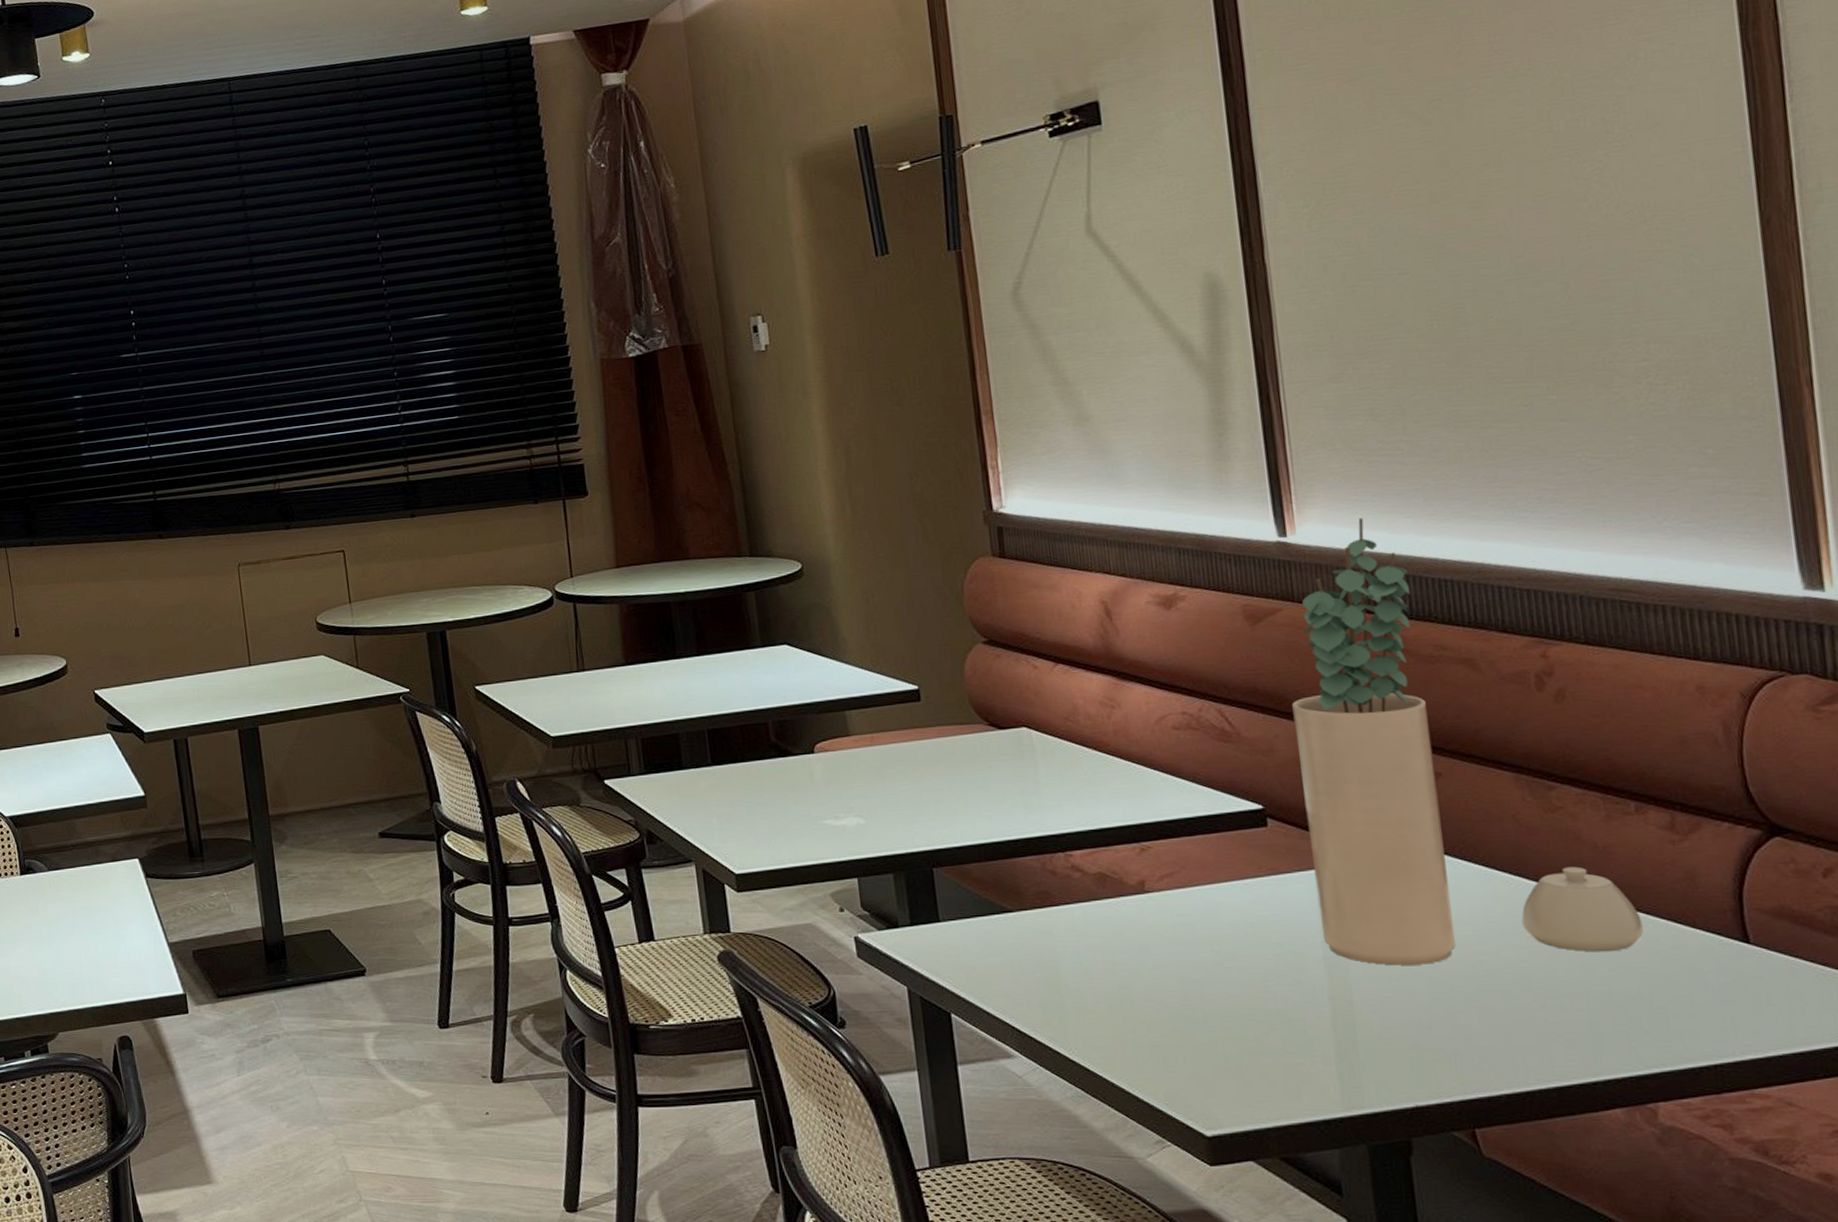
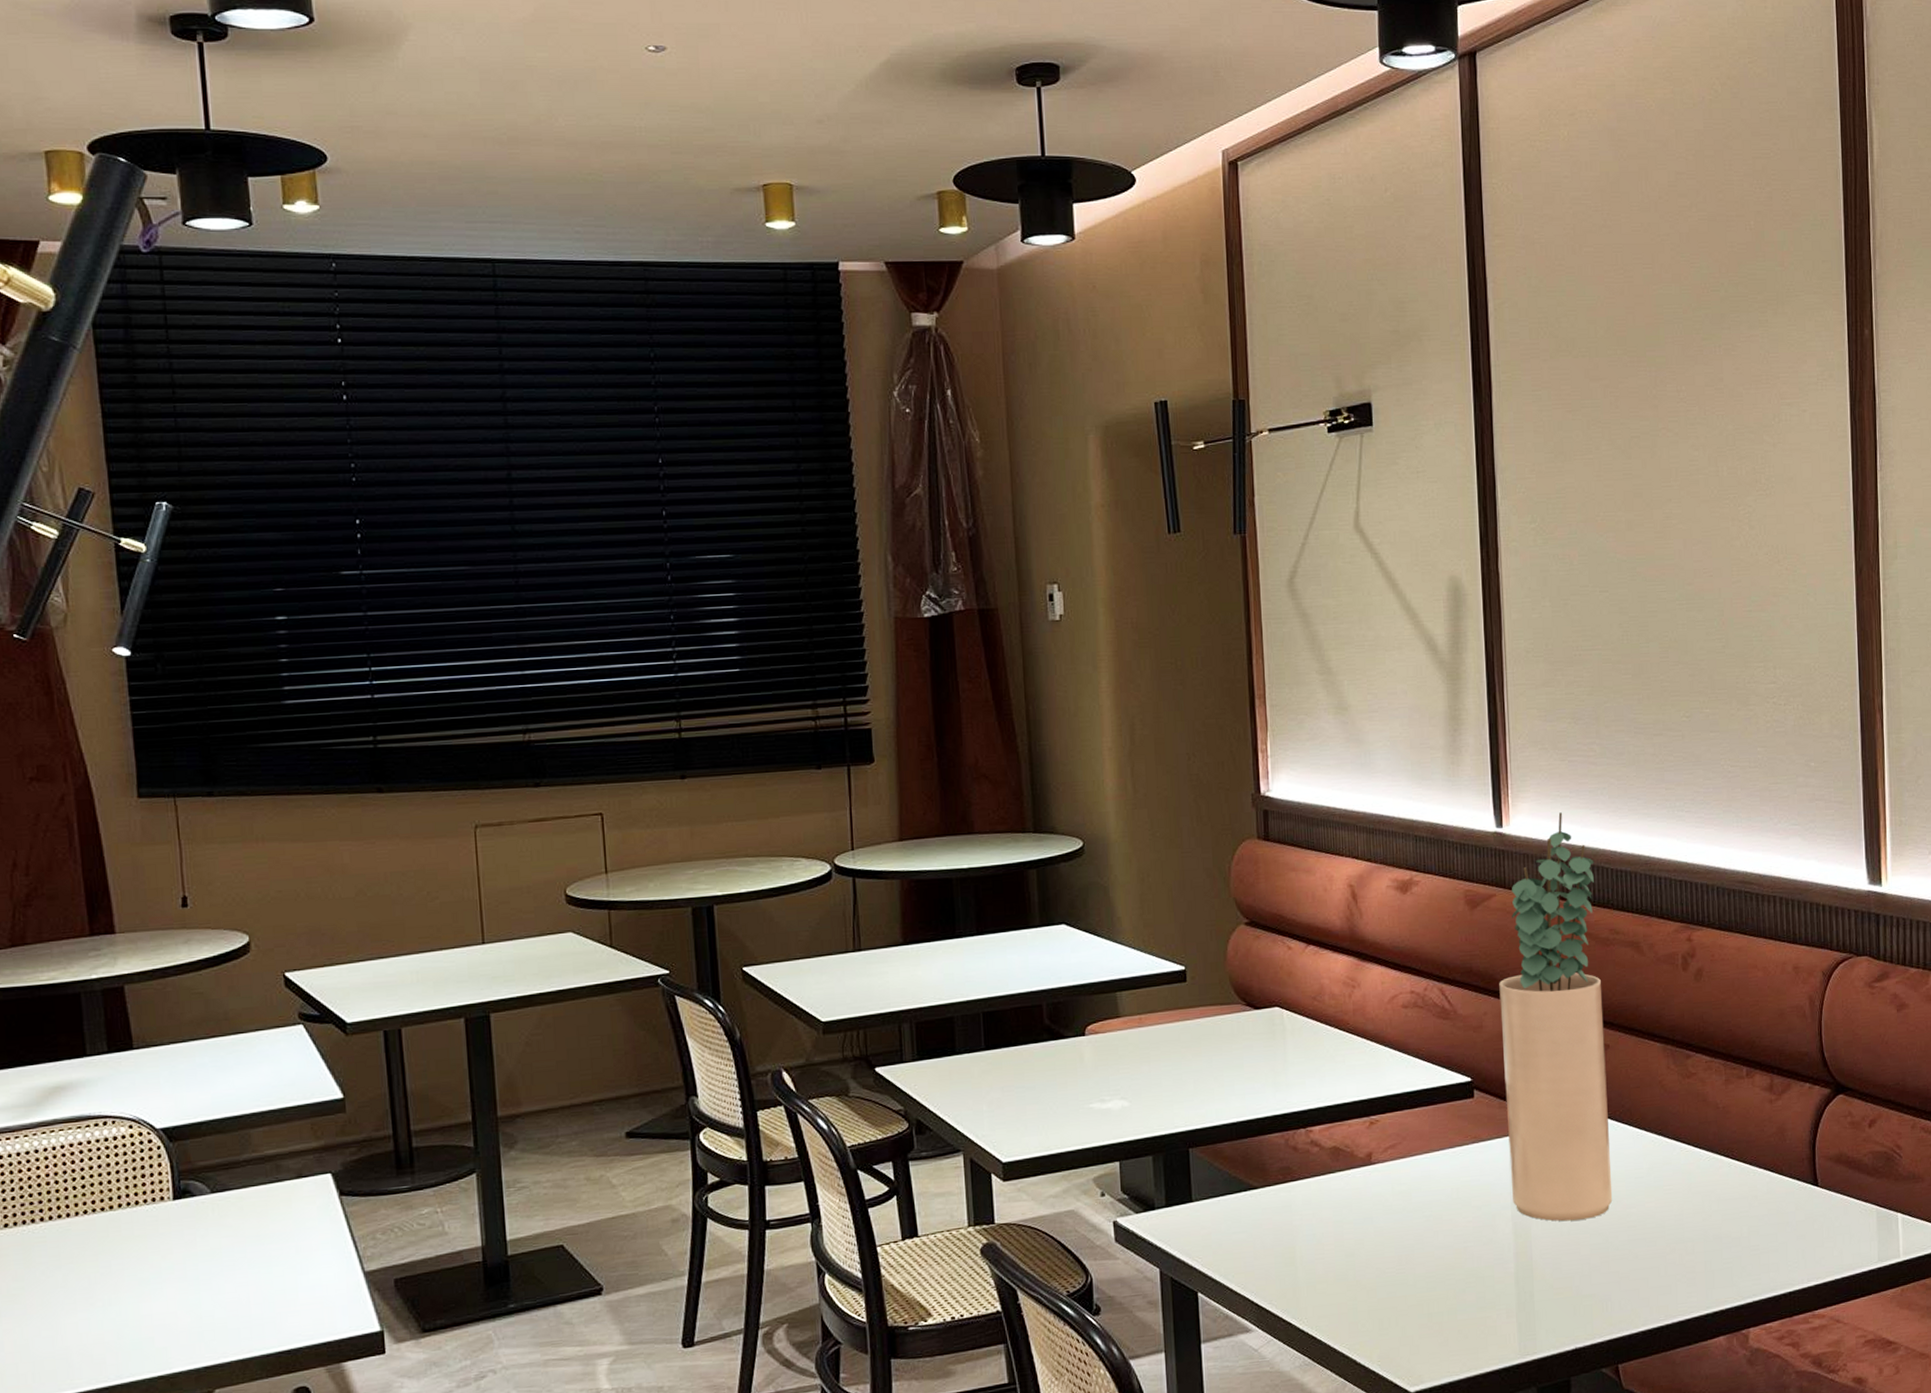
sugar bowl: present [1521,866,1645,952] -> none [1661,1125,1748,1200]

